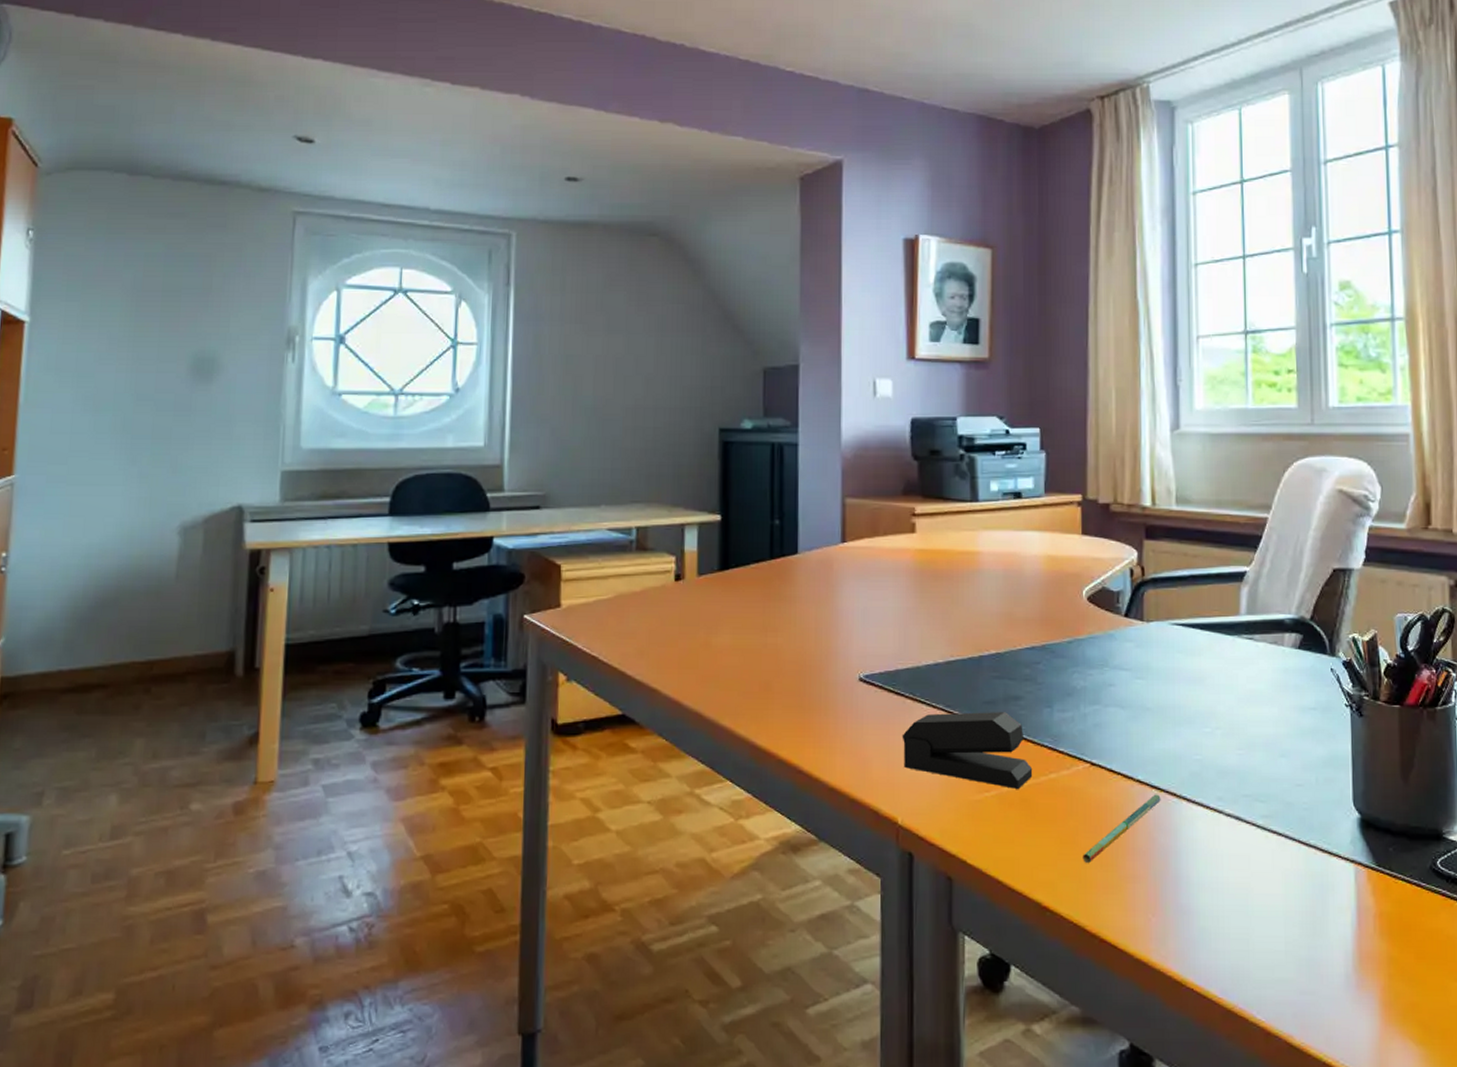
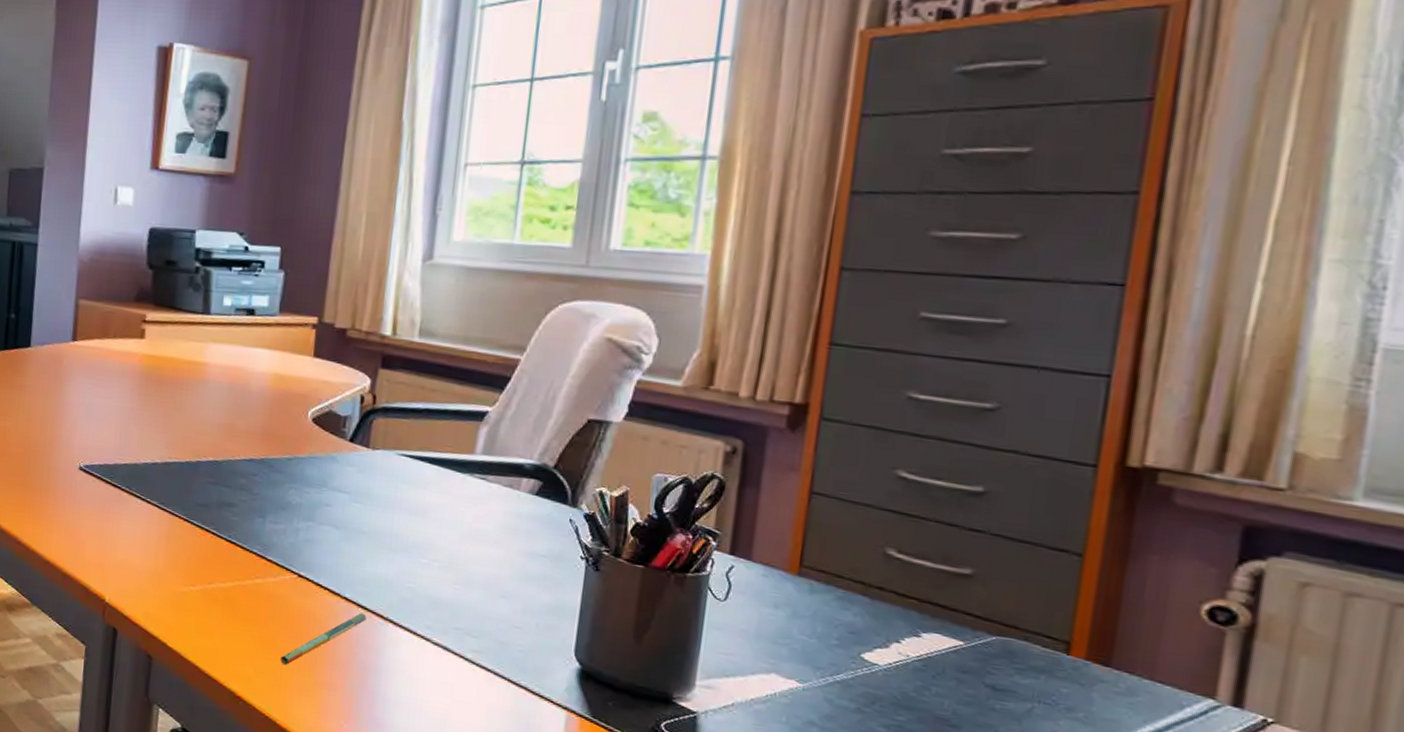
stapler: present [902,712,1033,789] -> none [115,508,240,588]

